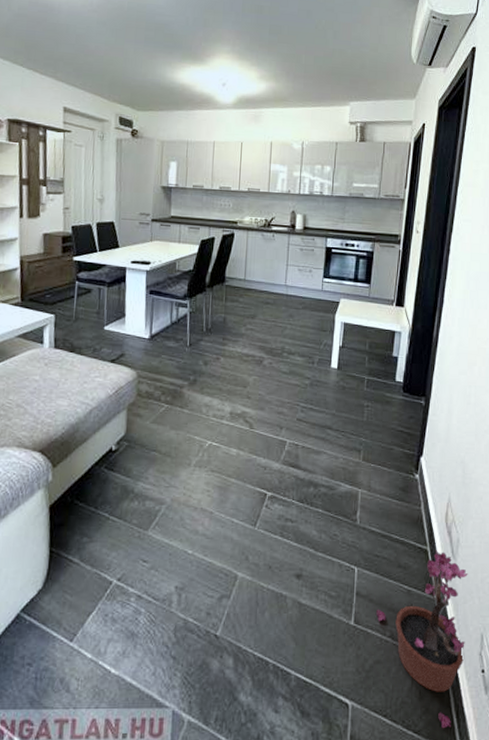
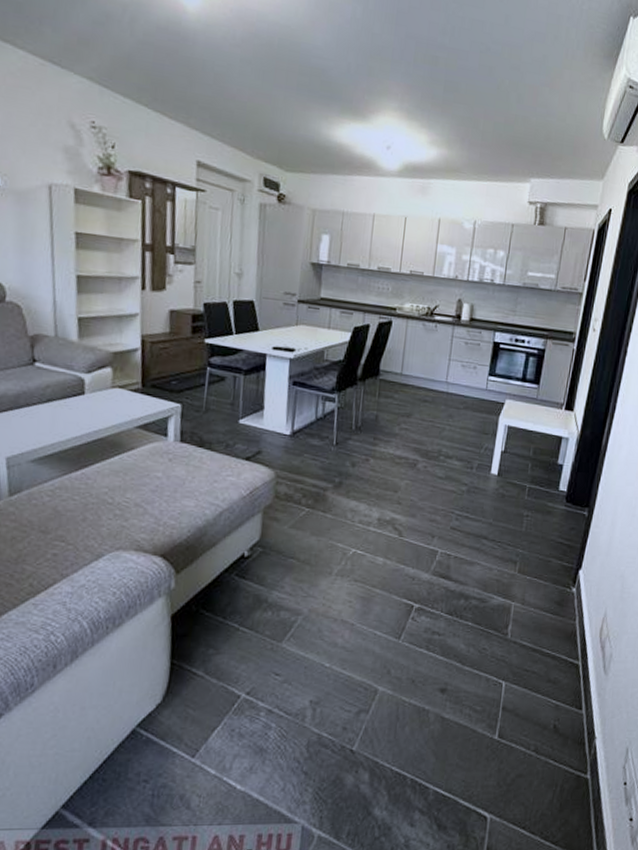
potted plant: present [376,550,468,729] -> none [522,665,618,839]

